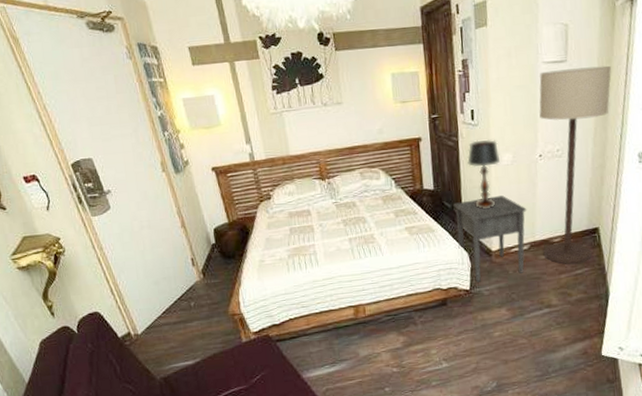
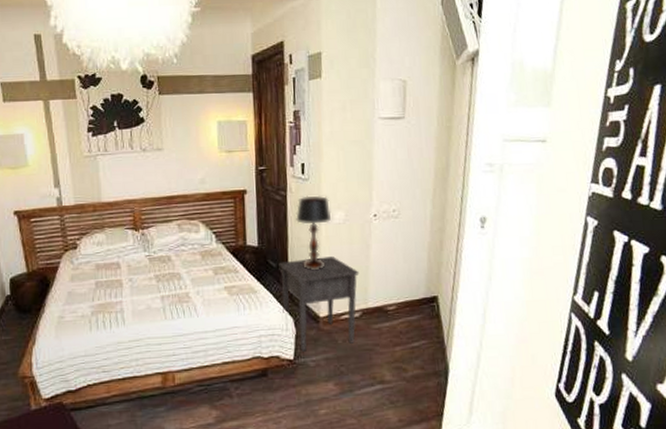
floor lamp: present [539,65,611,265] -> none [374,124,452,336]

